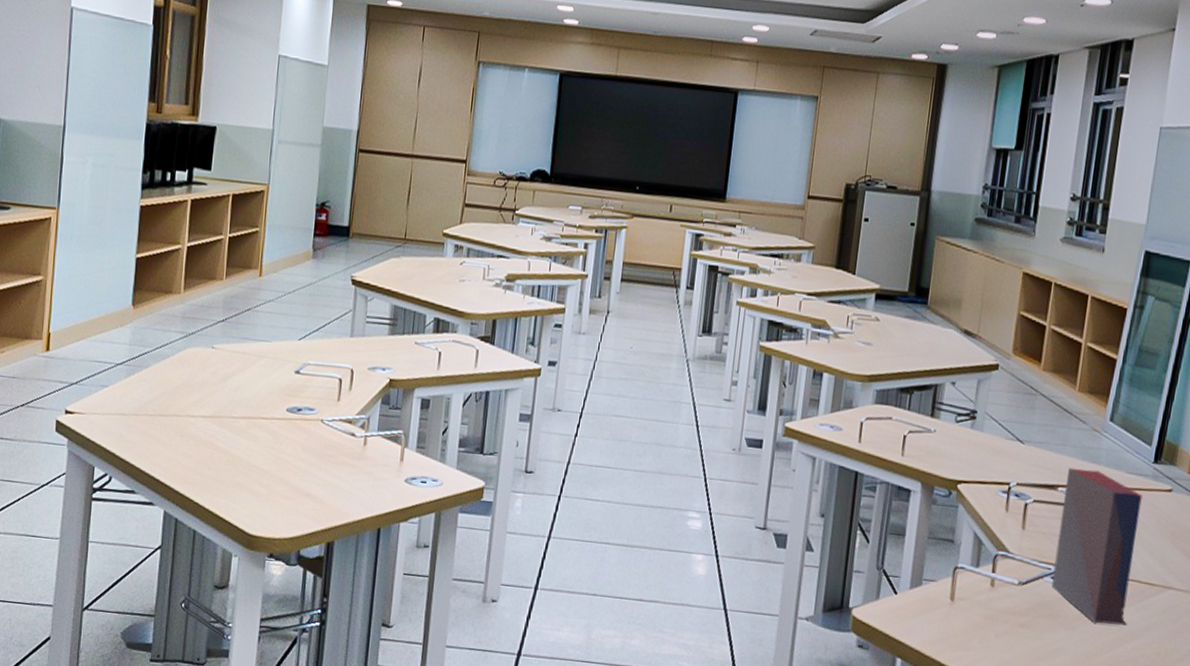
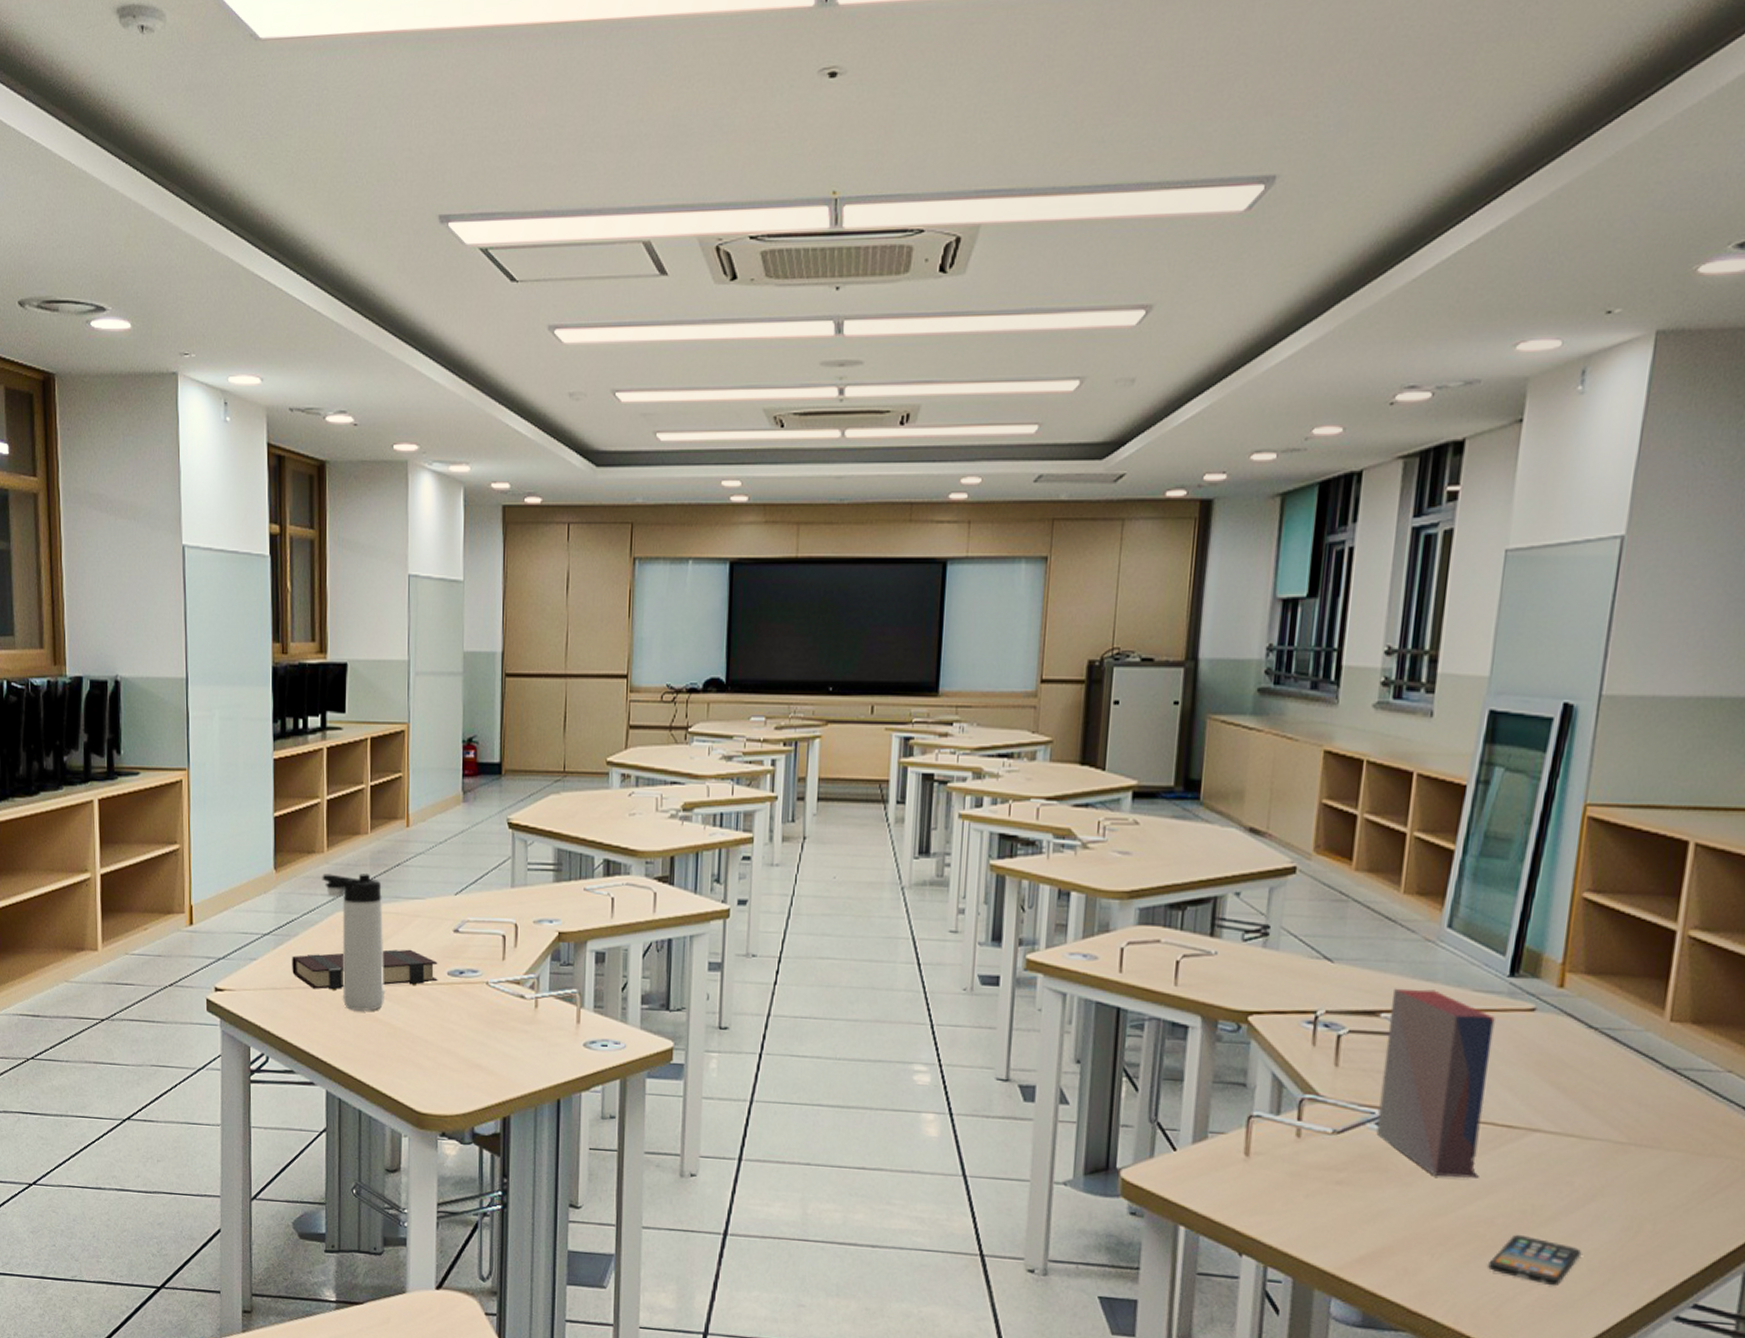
book: none [141,384,279,420] -> present [292,949,438,992]
thermos bottle: none [176,312,232,440] -> present [322,873,384,1011]

